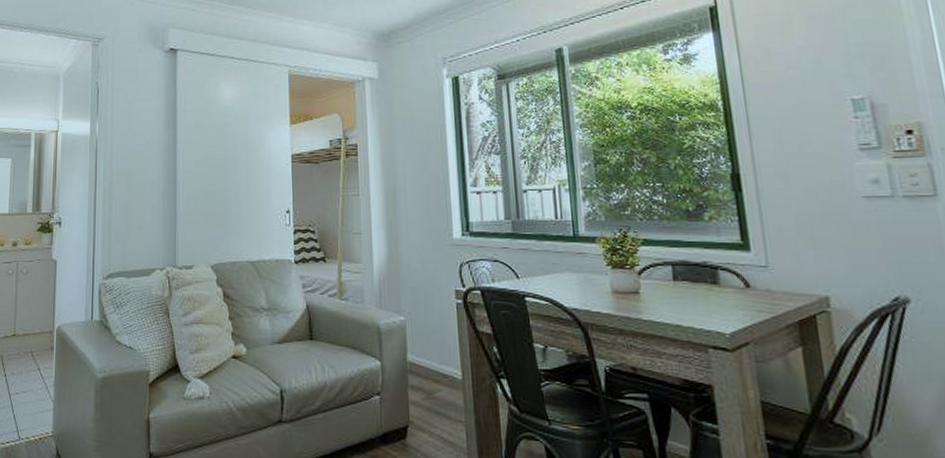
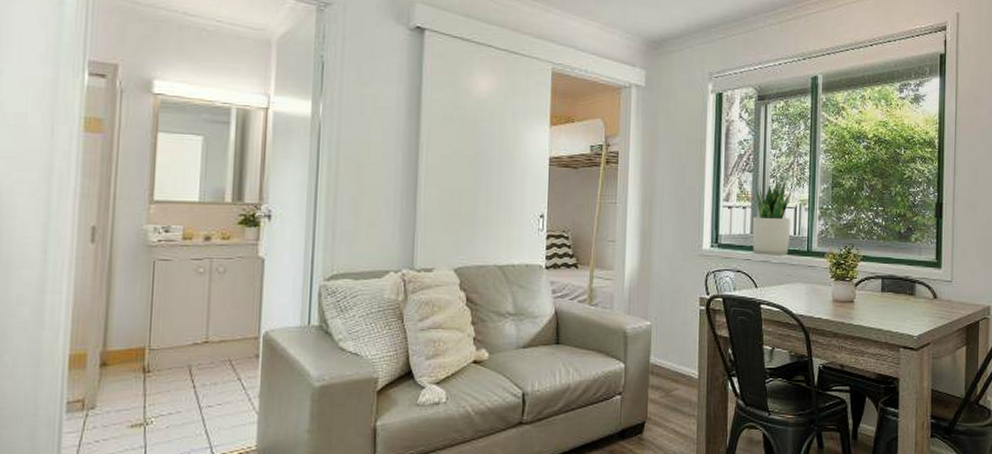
planter: none [505,162,552,243] -> present [752,182,791,256]

